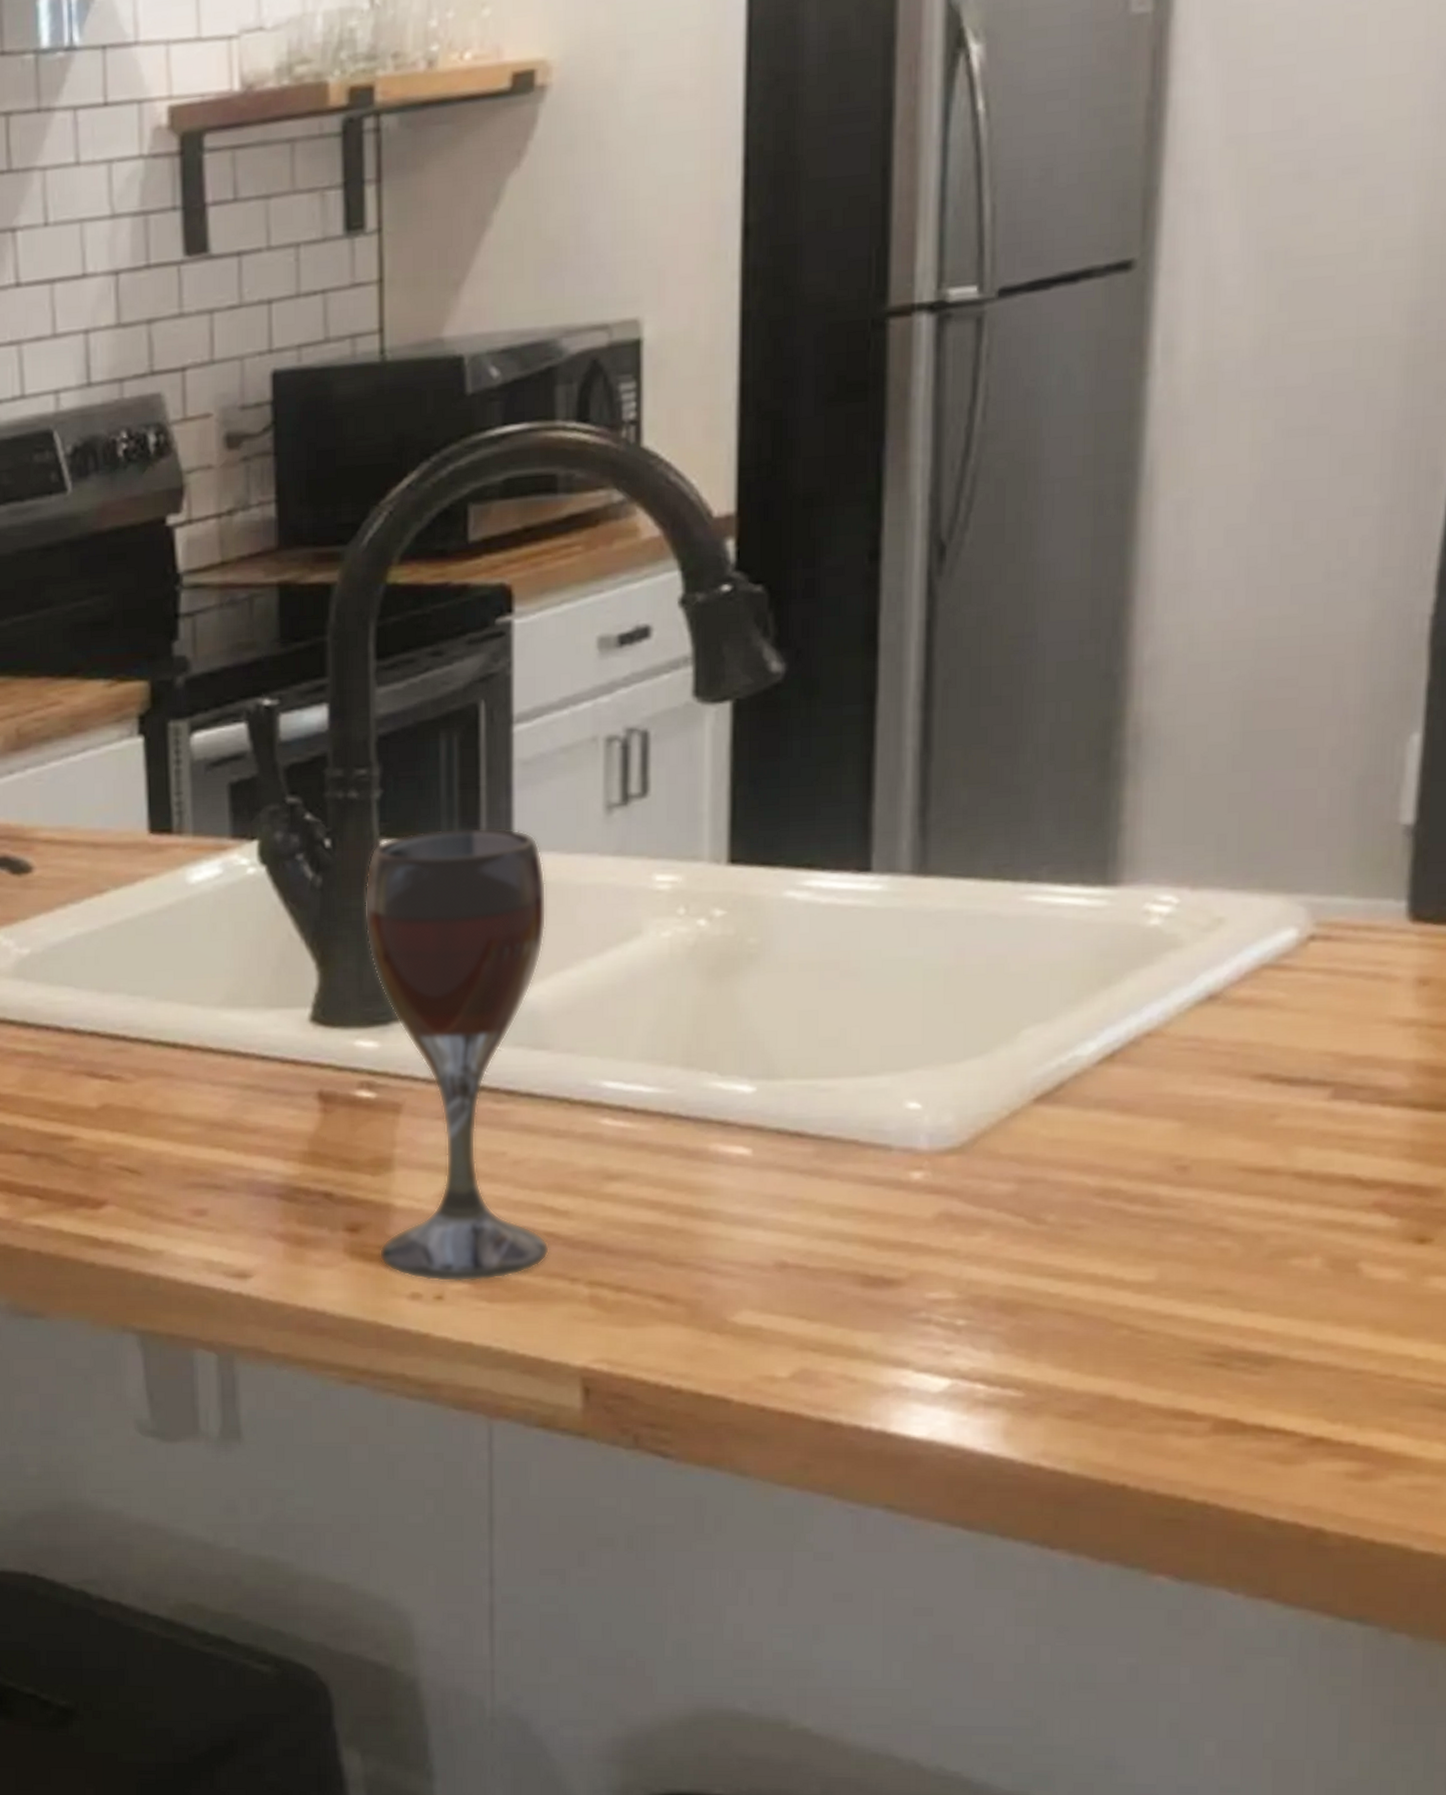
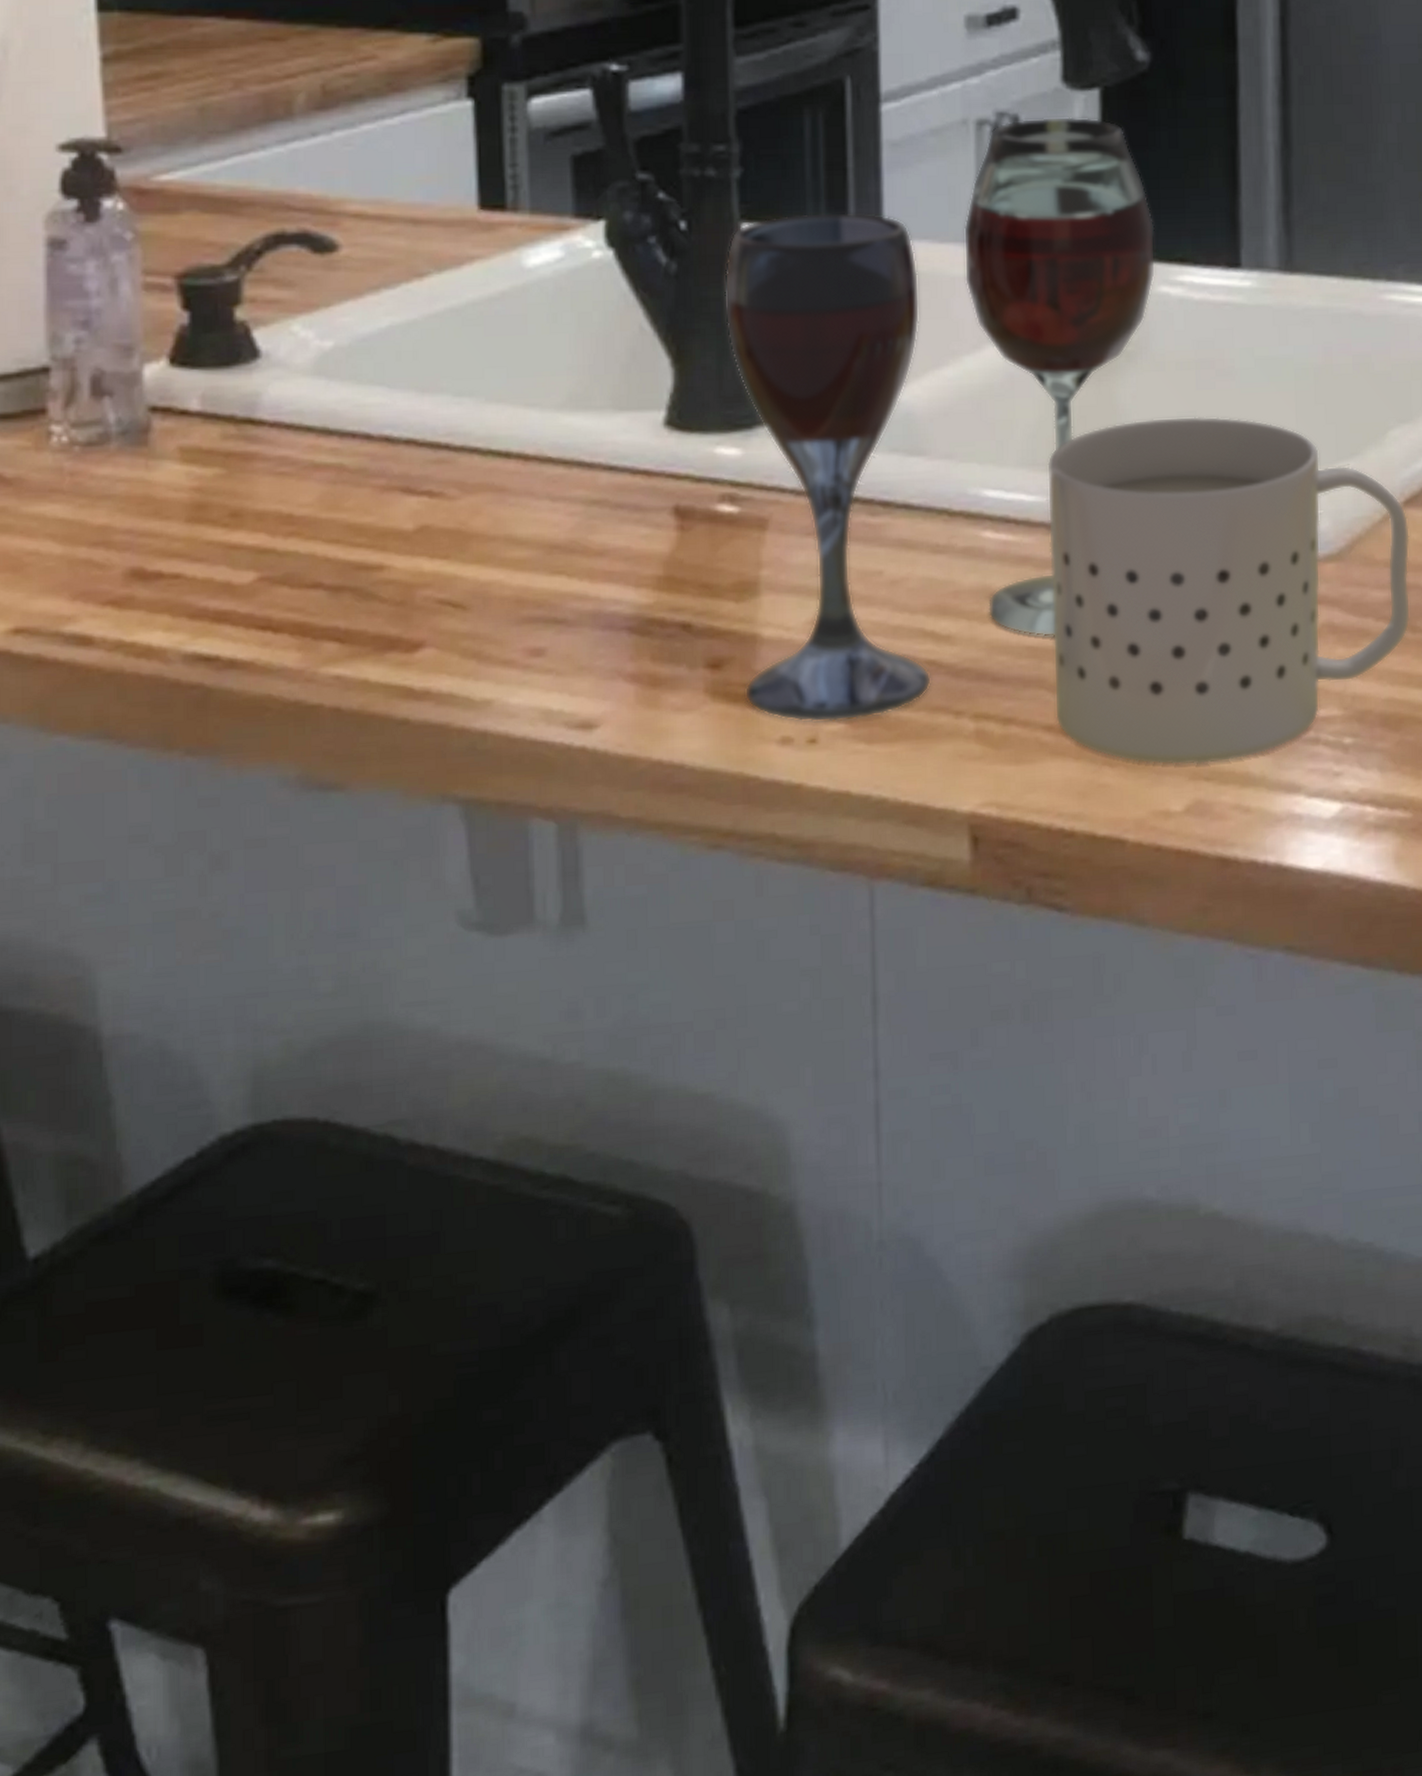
wineglass: none [590,729,783,1215] -> present [963,116,1156,637]
mug: none [666,1015,1039,1336] -> present [1047,416,1411,765]

